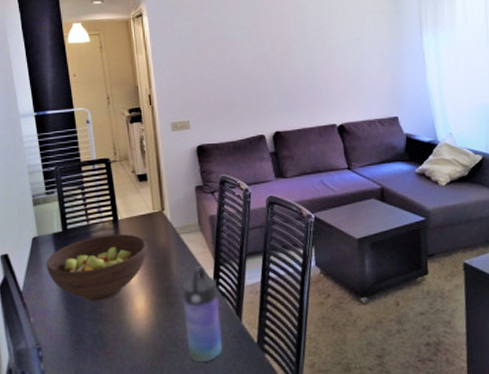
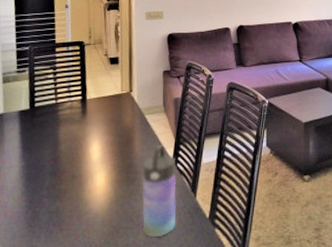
fruit bowl: present [46,234,148,301] -> none [9,113,113,178]

